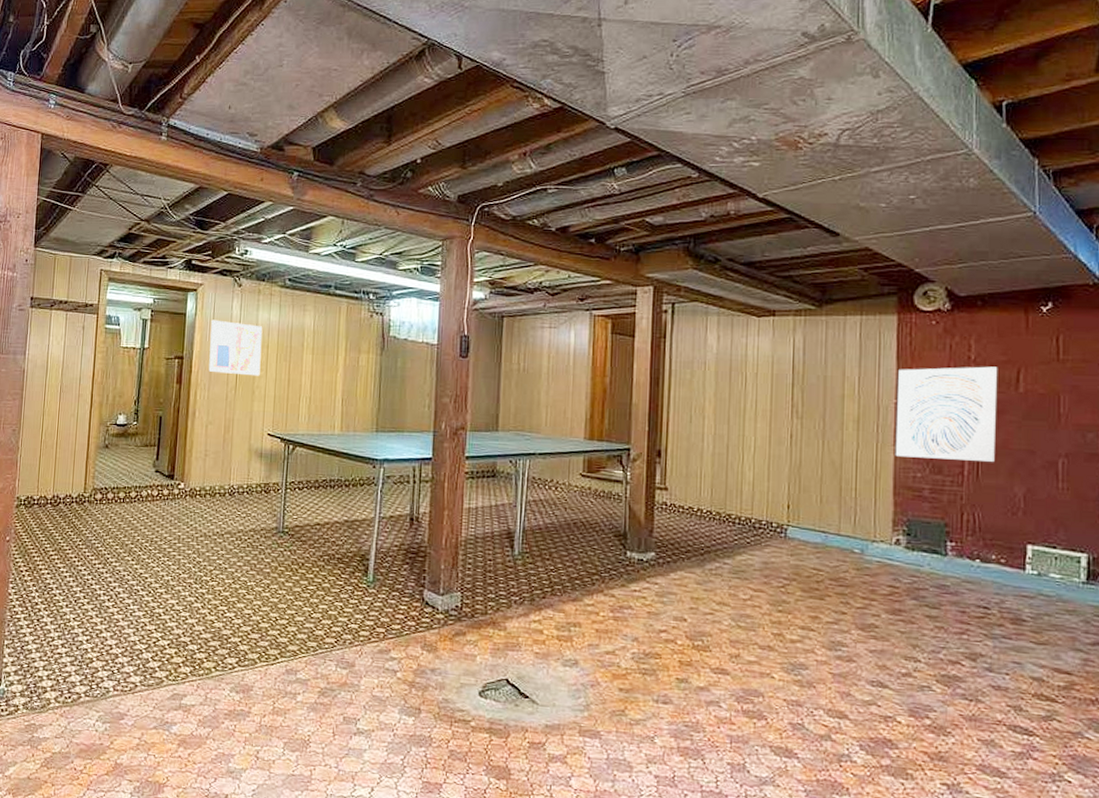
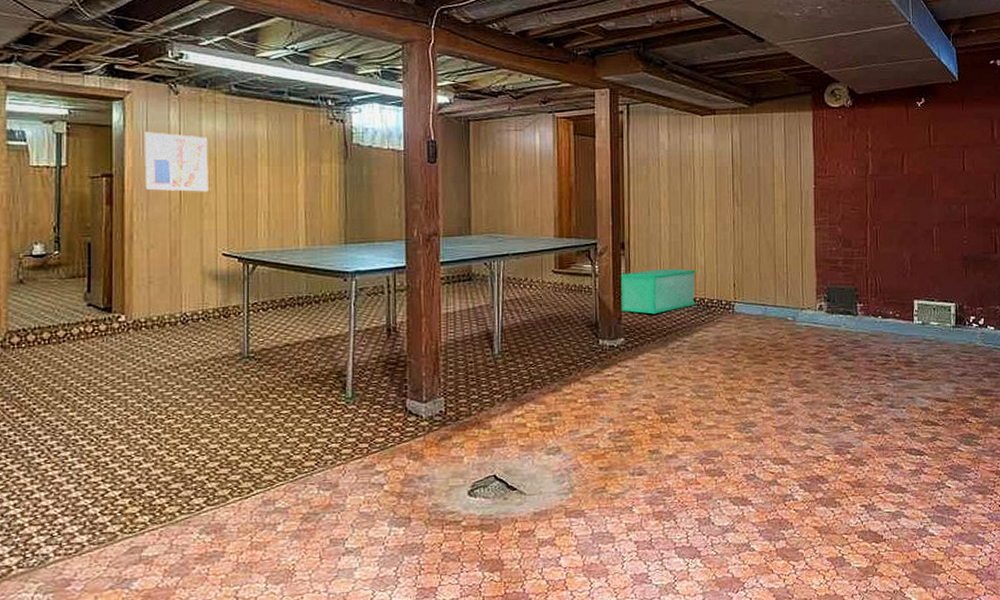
storage bin: none [653,481,744,531] -> present [620,268,698,315]
wall art: present [895,366,998,462] -> none [815,153,889,234]

